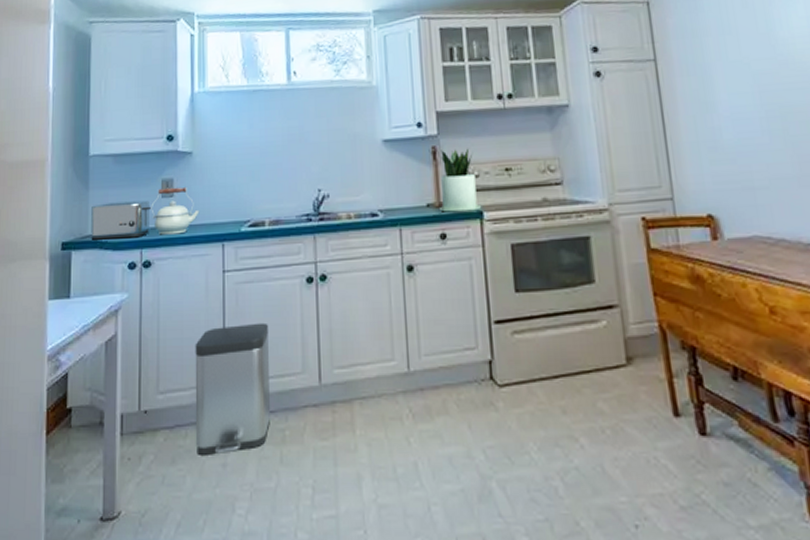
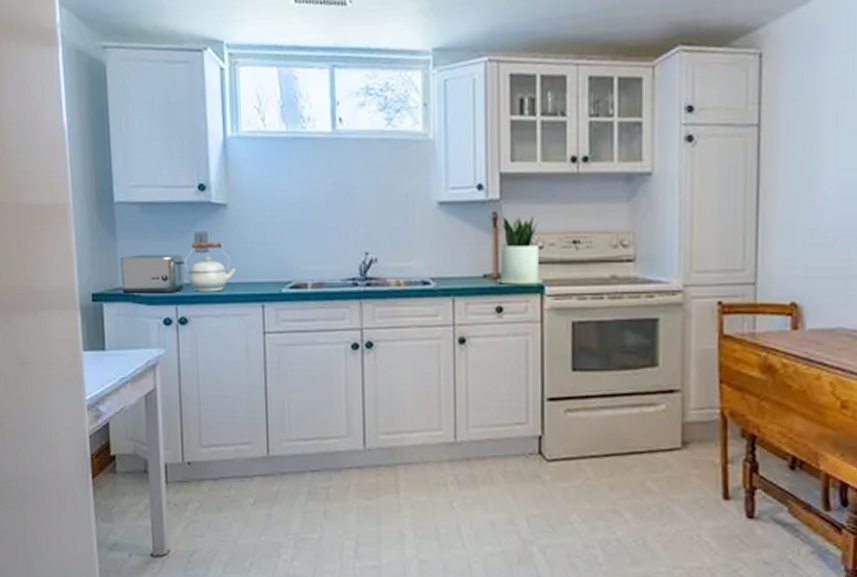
pedal bin: present [195,322,271,455] -> none [236,386,315,506]

